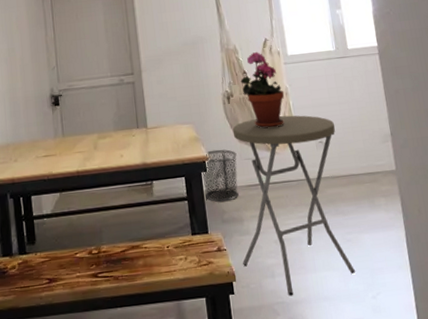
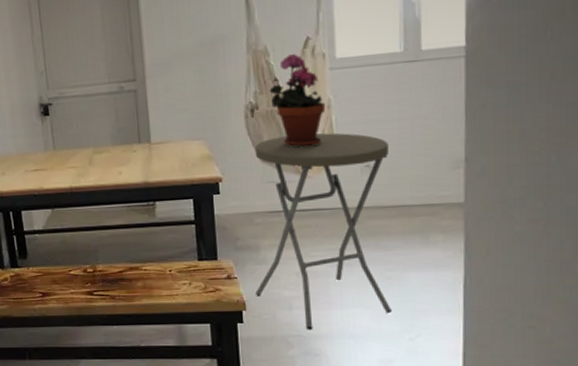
waste bin: present [201,149,239,203] -> none [213,170,258,228]

